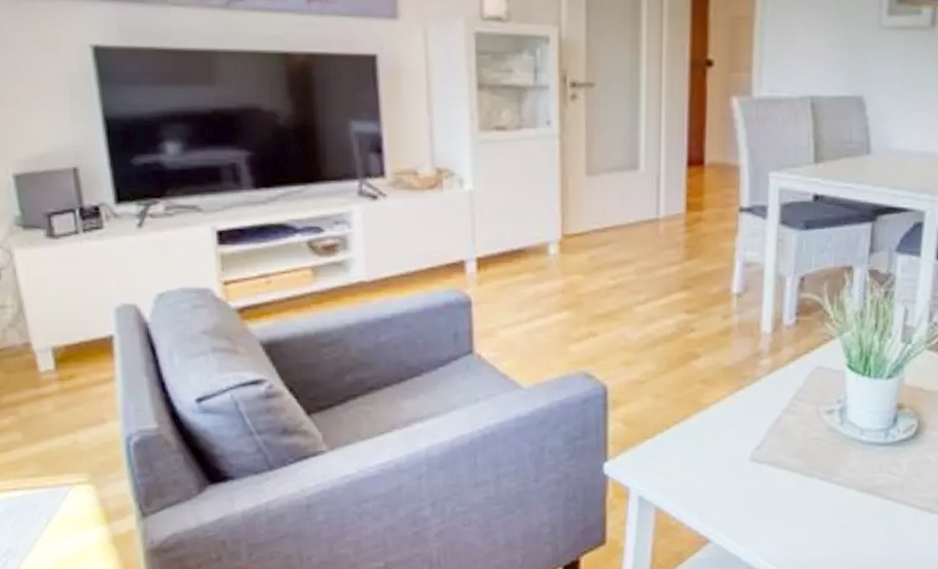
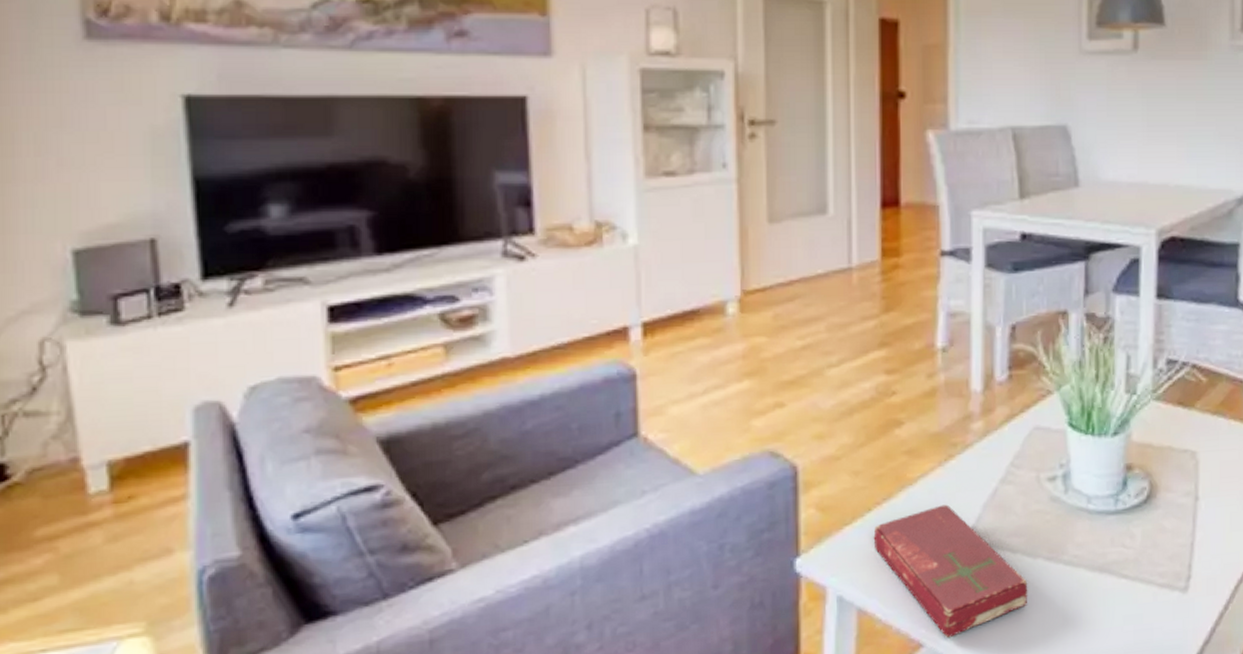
book: none [671,427,804,537] -> present [873,504,1028,638]

